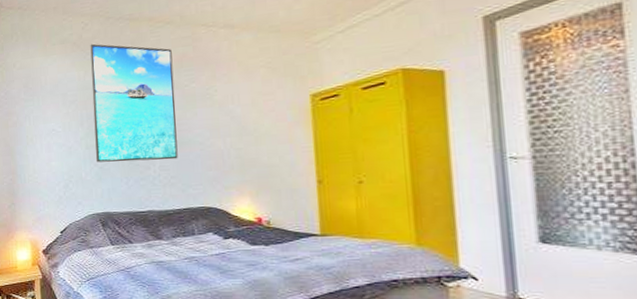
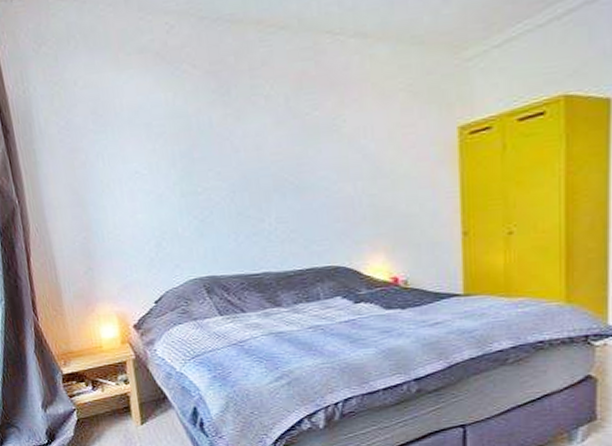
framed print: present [90,43,178,163] -> none [179,54,299,214]

